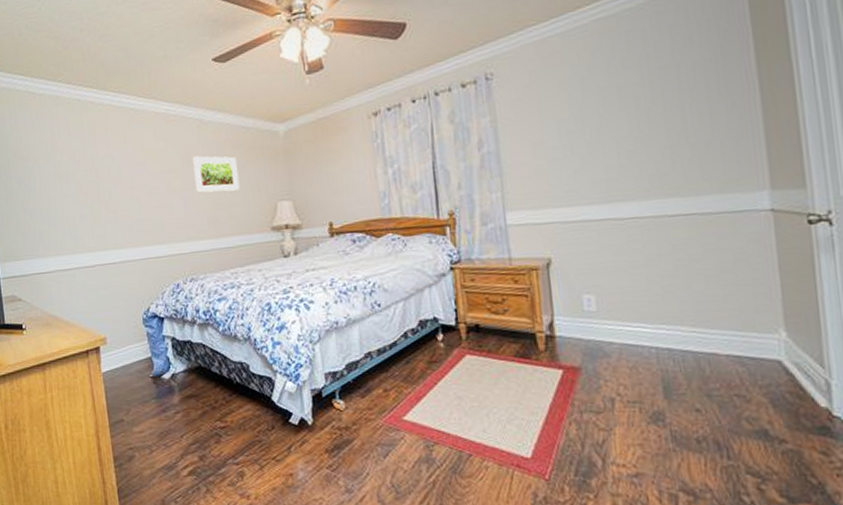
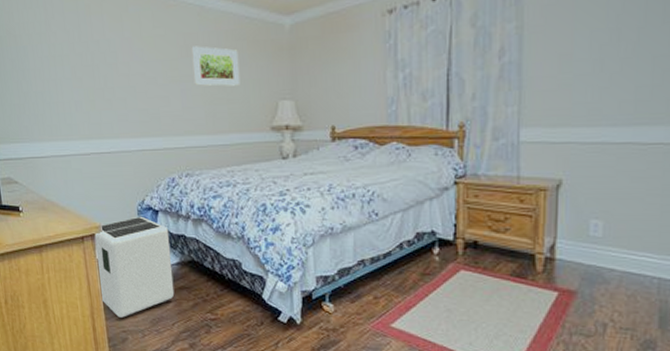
air purifier: none [100,324,182,434] -> present [95,216,175,318]

